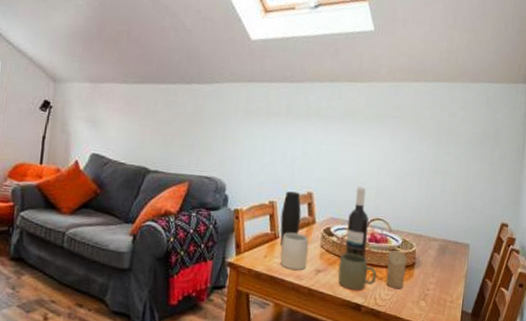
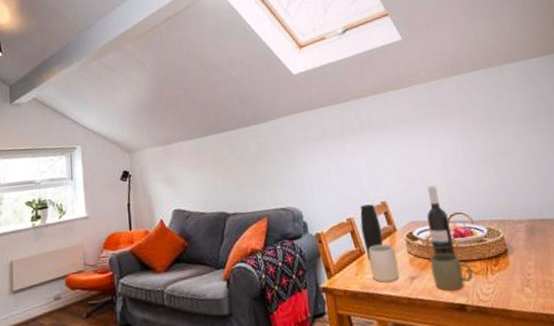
candle: present [386,251,407,289] -> none [477,240,503,281]

